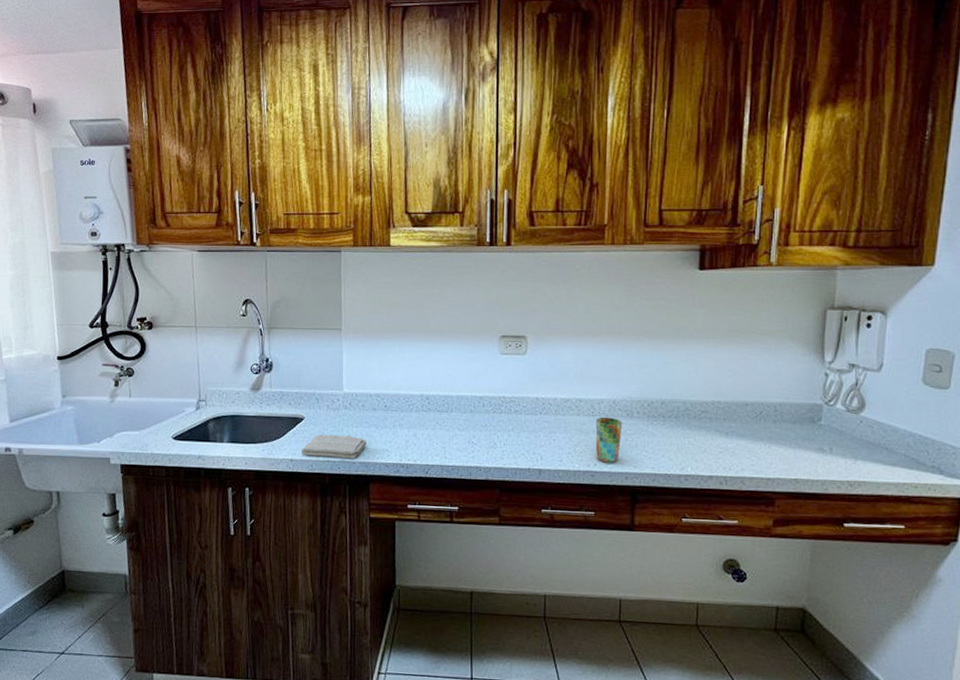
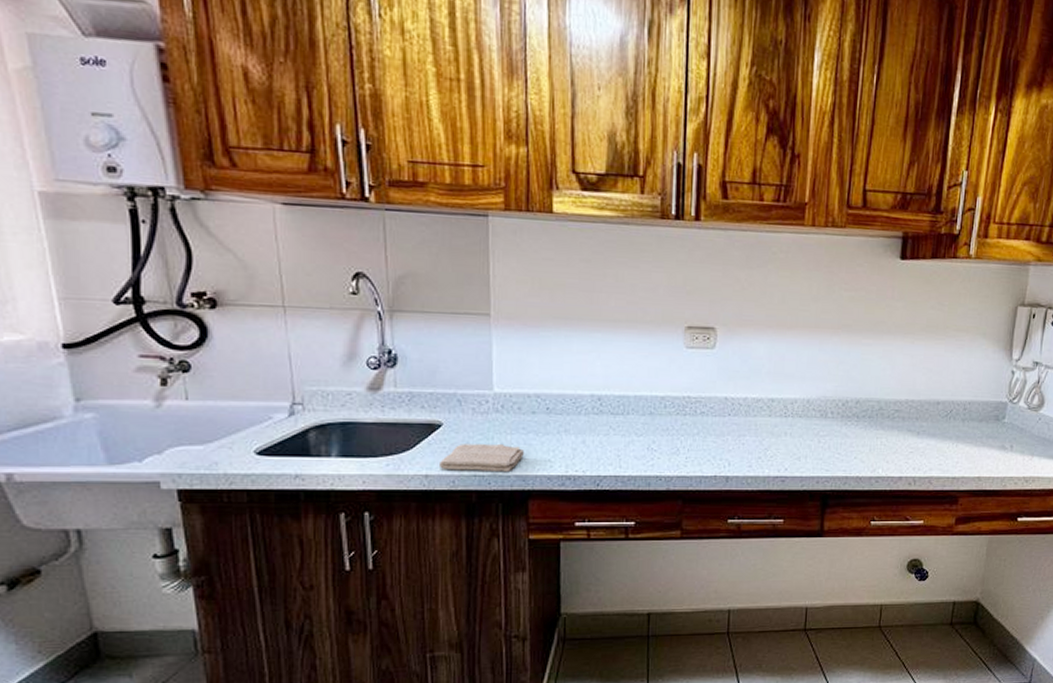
cup: present [595,417,623,463] -> none [787,417,816,467]

